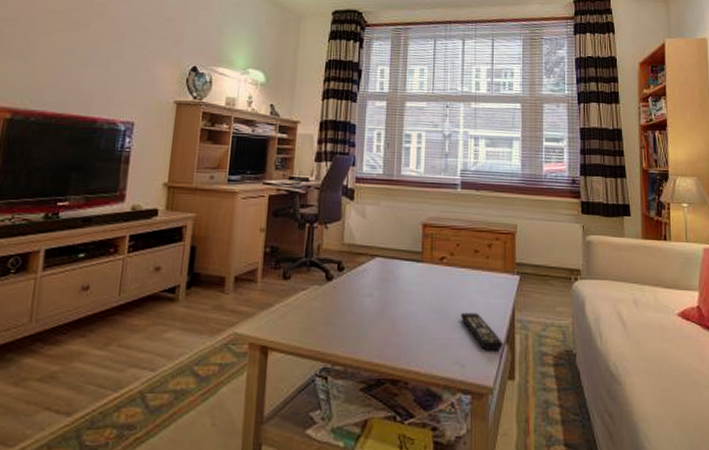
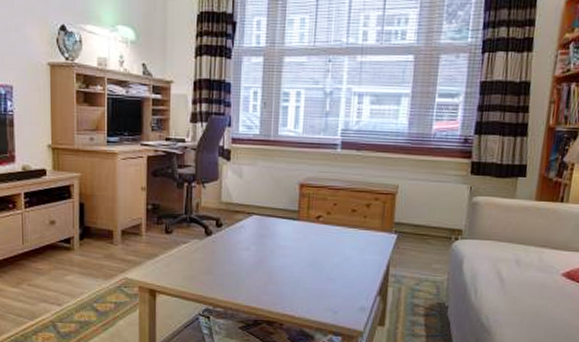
remote control: present [460,312,504,351] -> none [335,266,376,301]

